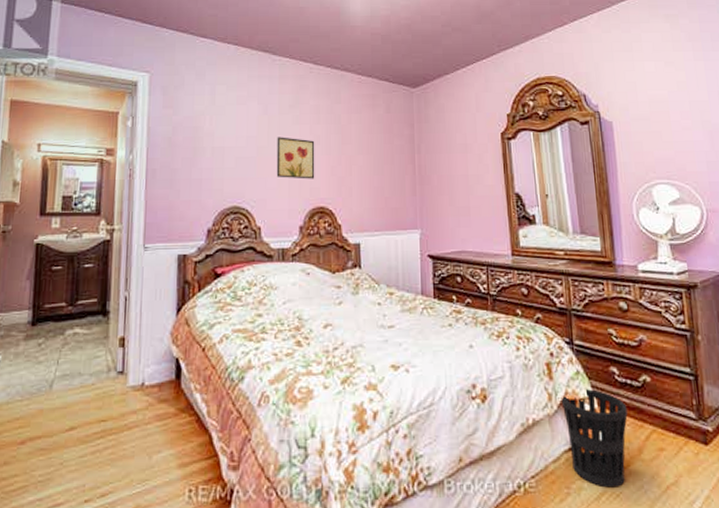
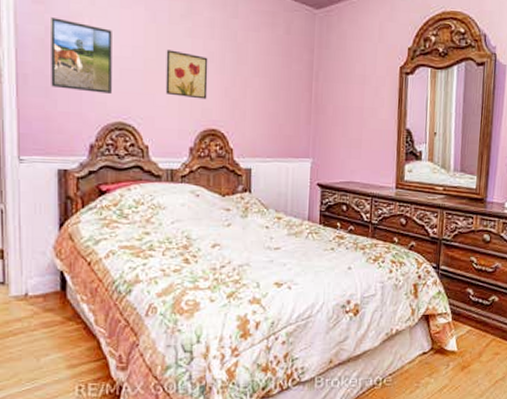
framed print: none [175,119,229,181] -> present [51,17,112,94]
wastebasket: present [561,388,628,488] -> none [422,305,475,382]

